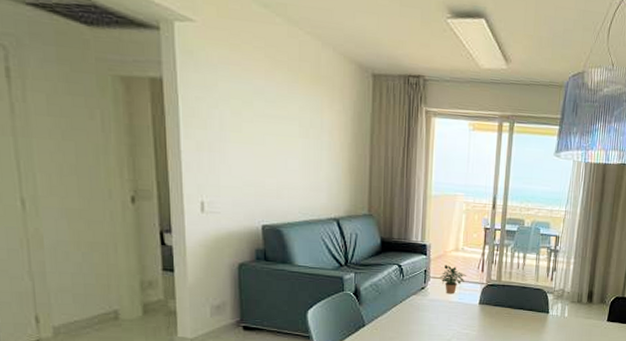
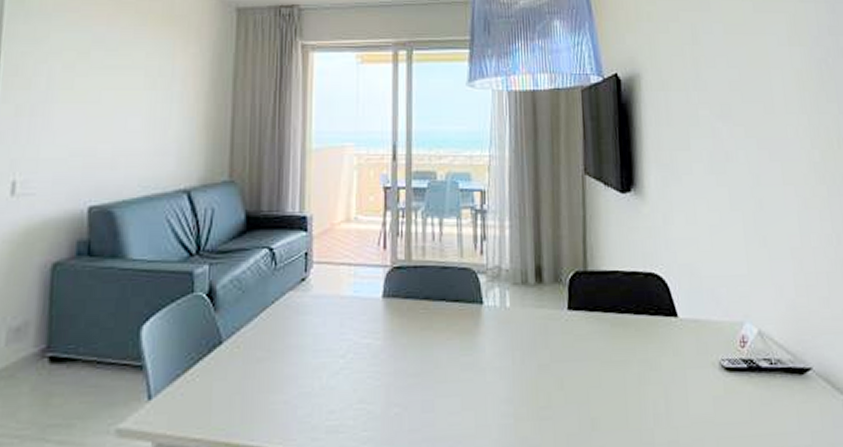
potted plant: present [439,265,467,294] -> none [325,243,364,286]

